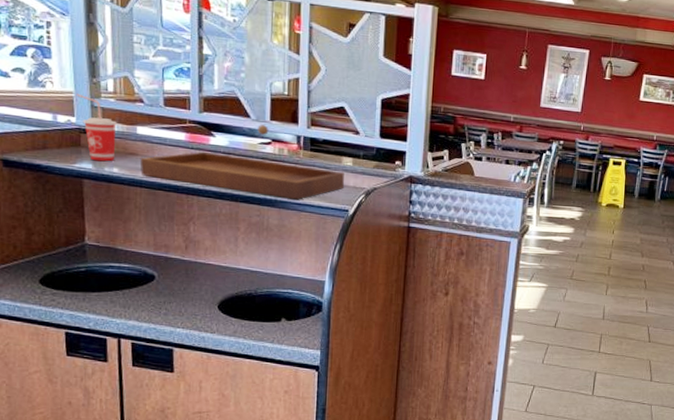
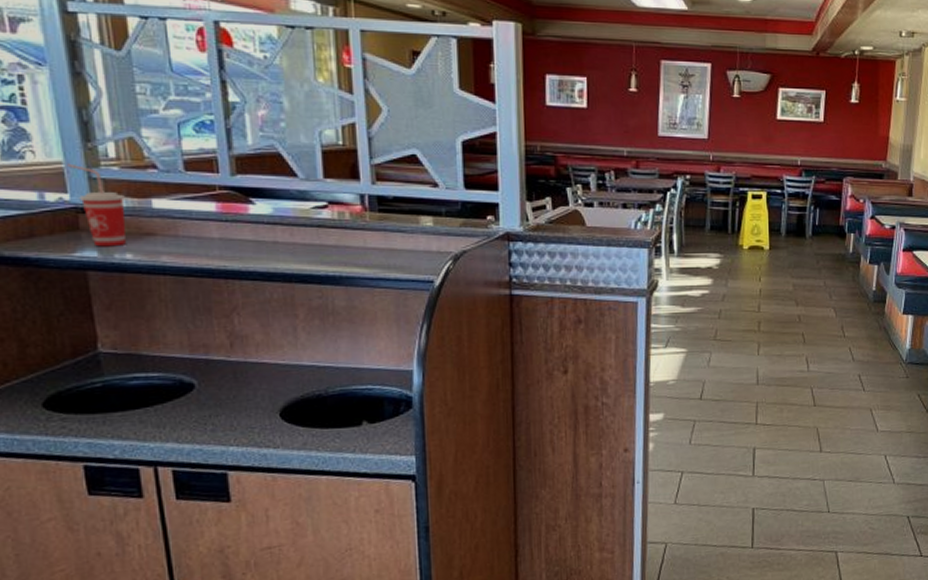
tray: present [140,125,344,200] -> none [161,184,425,274]

